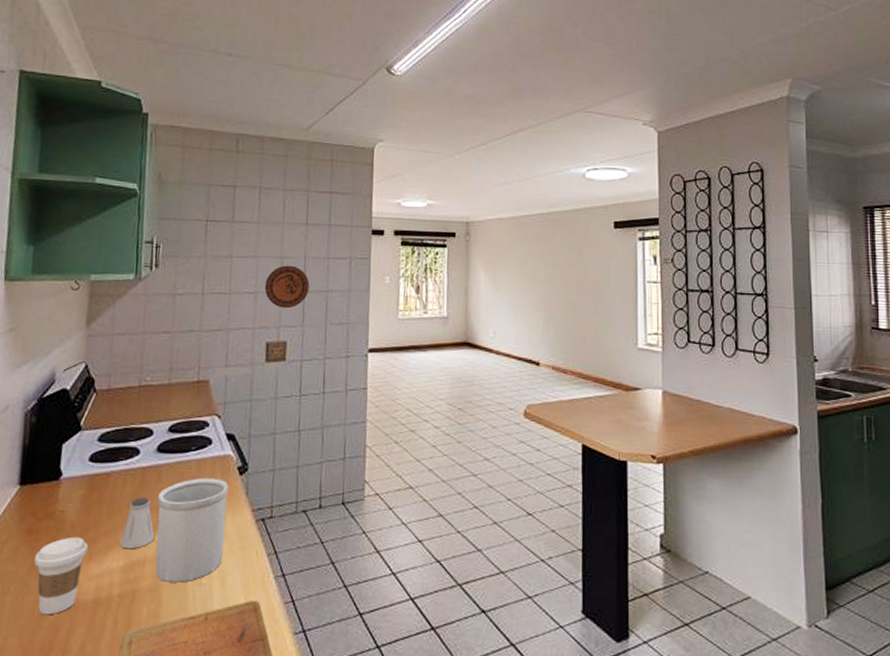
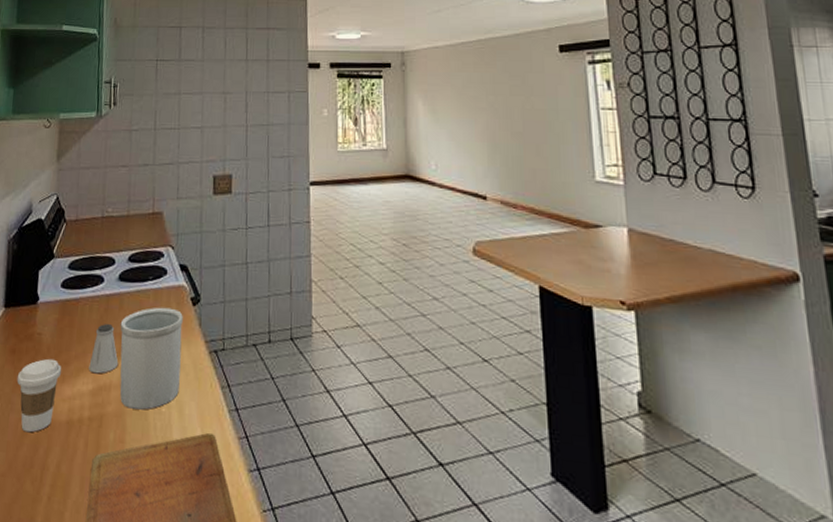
decorative plate: present [264,265,310,309] -> none [210,100,251,143]

